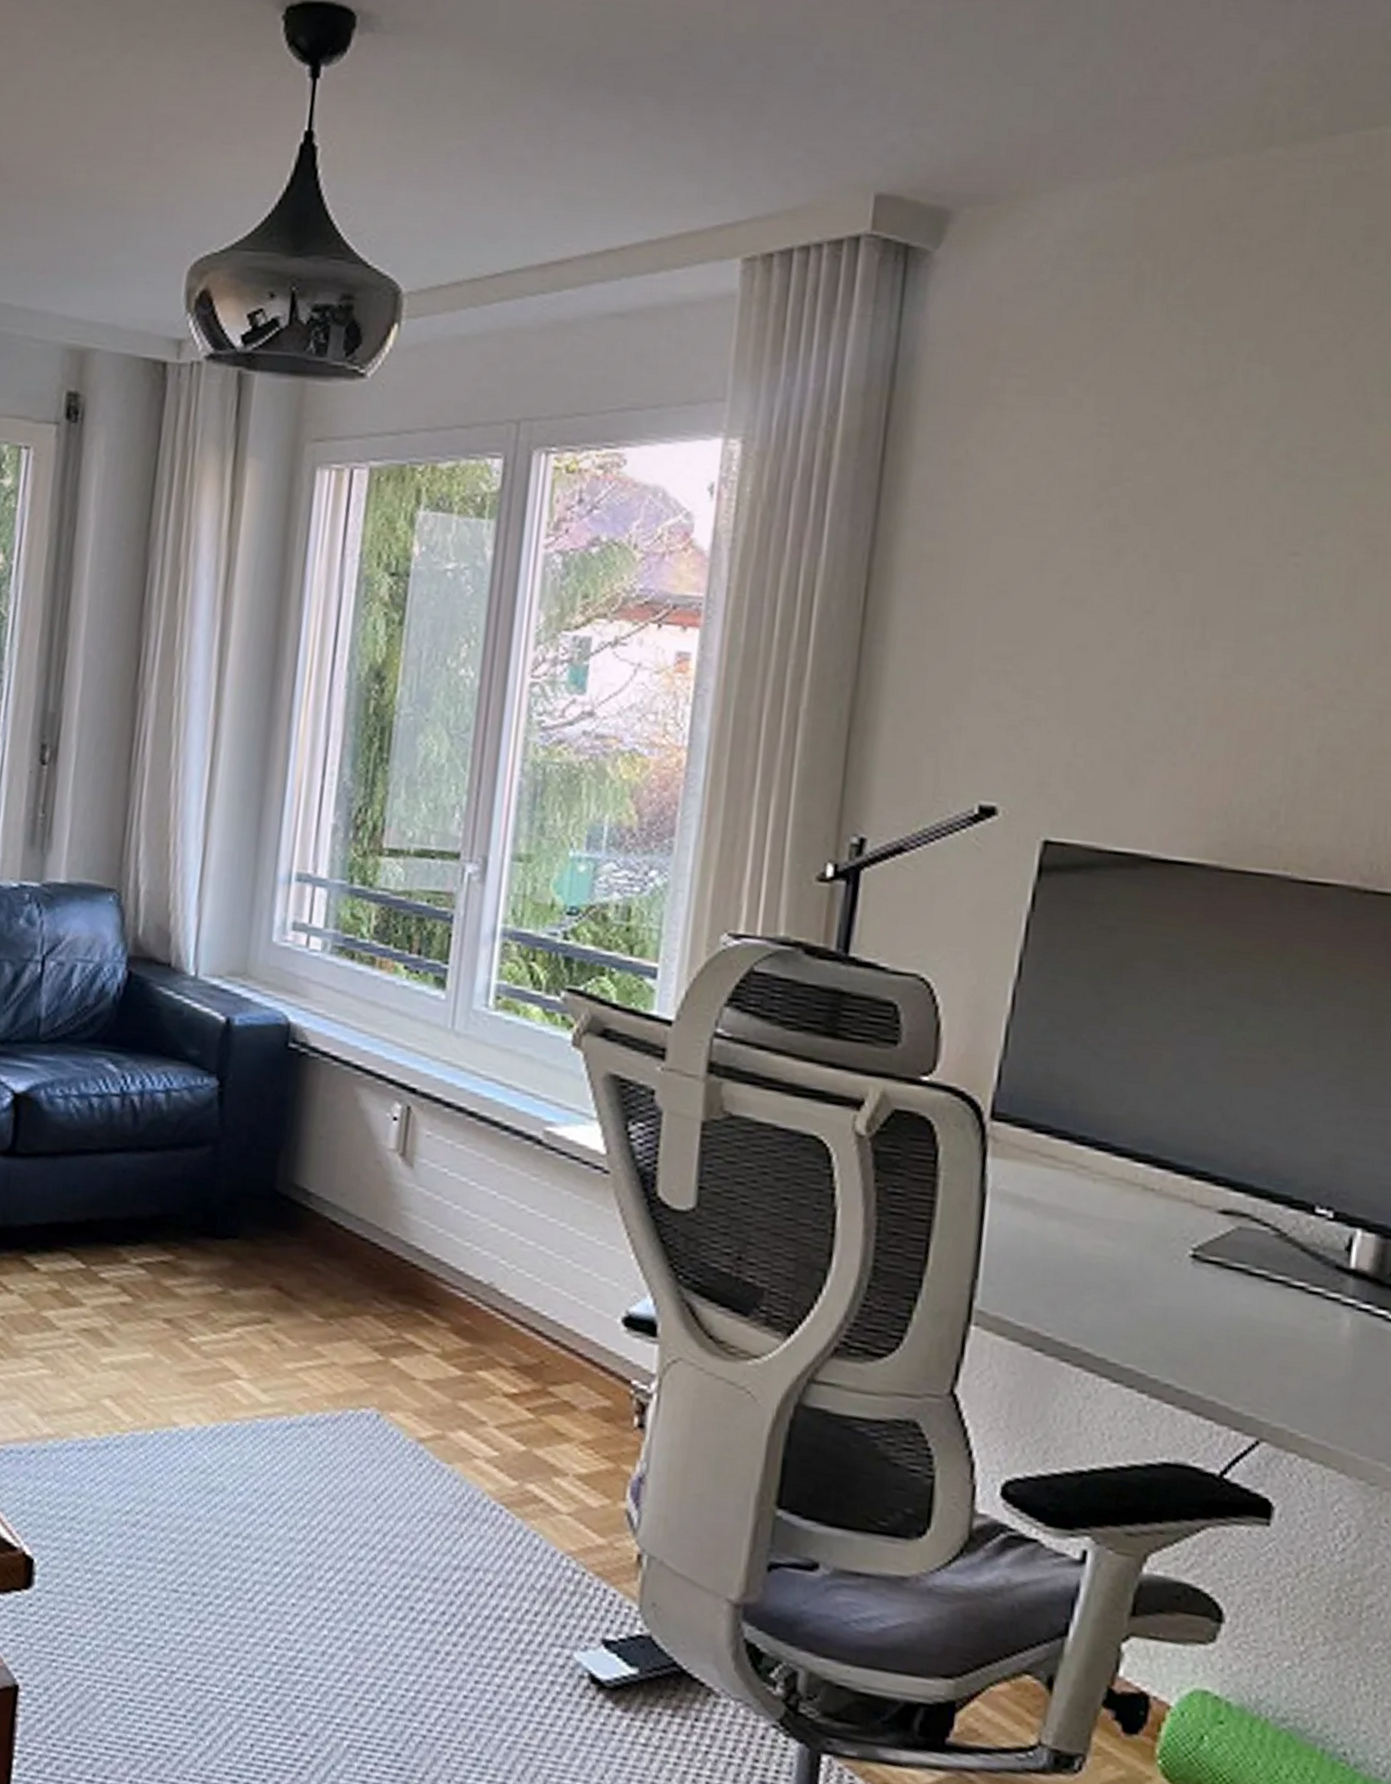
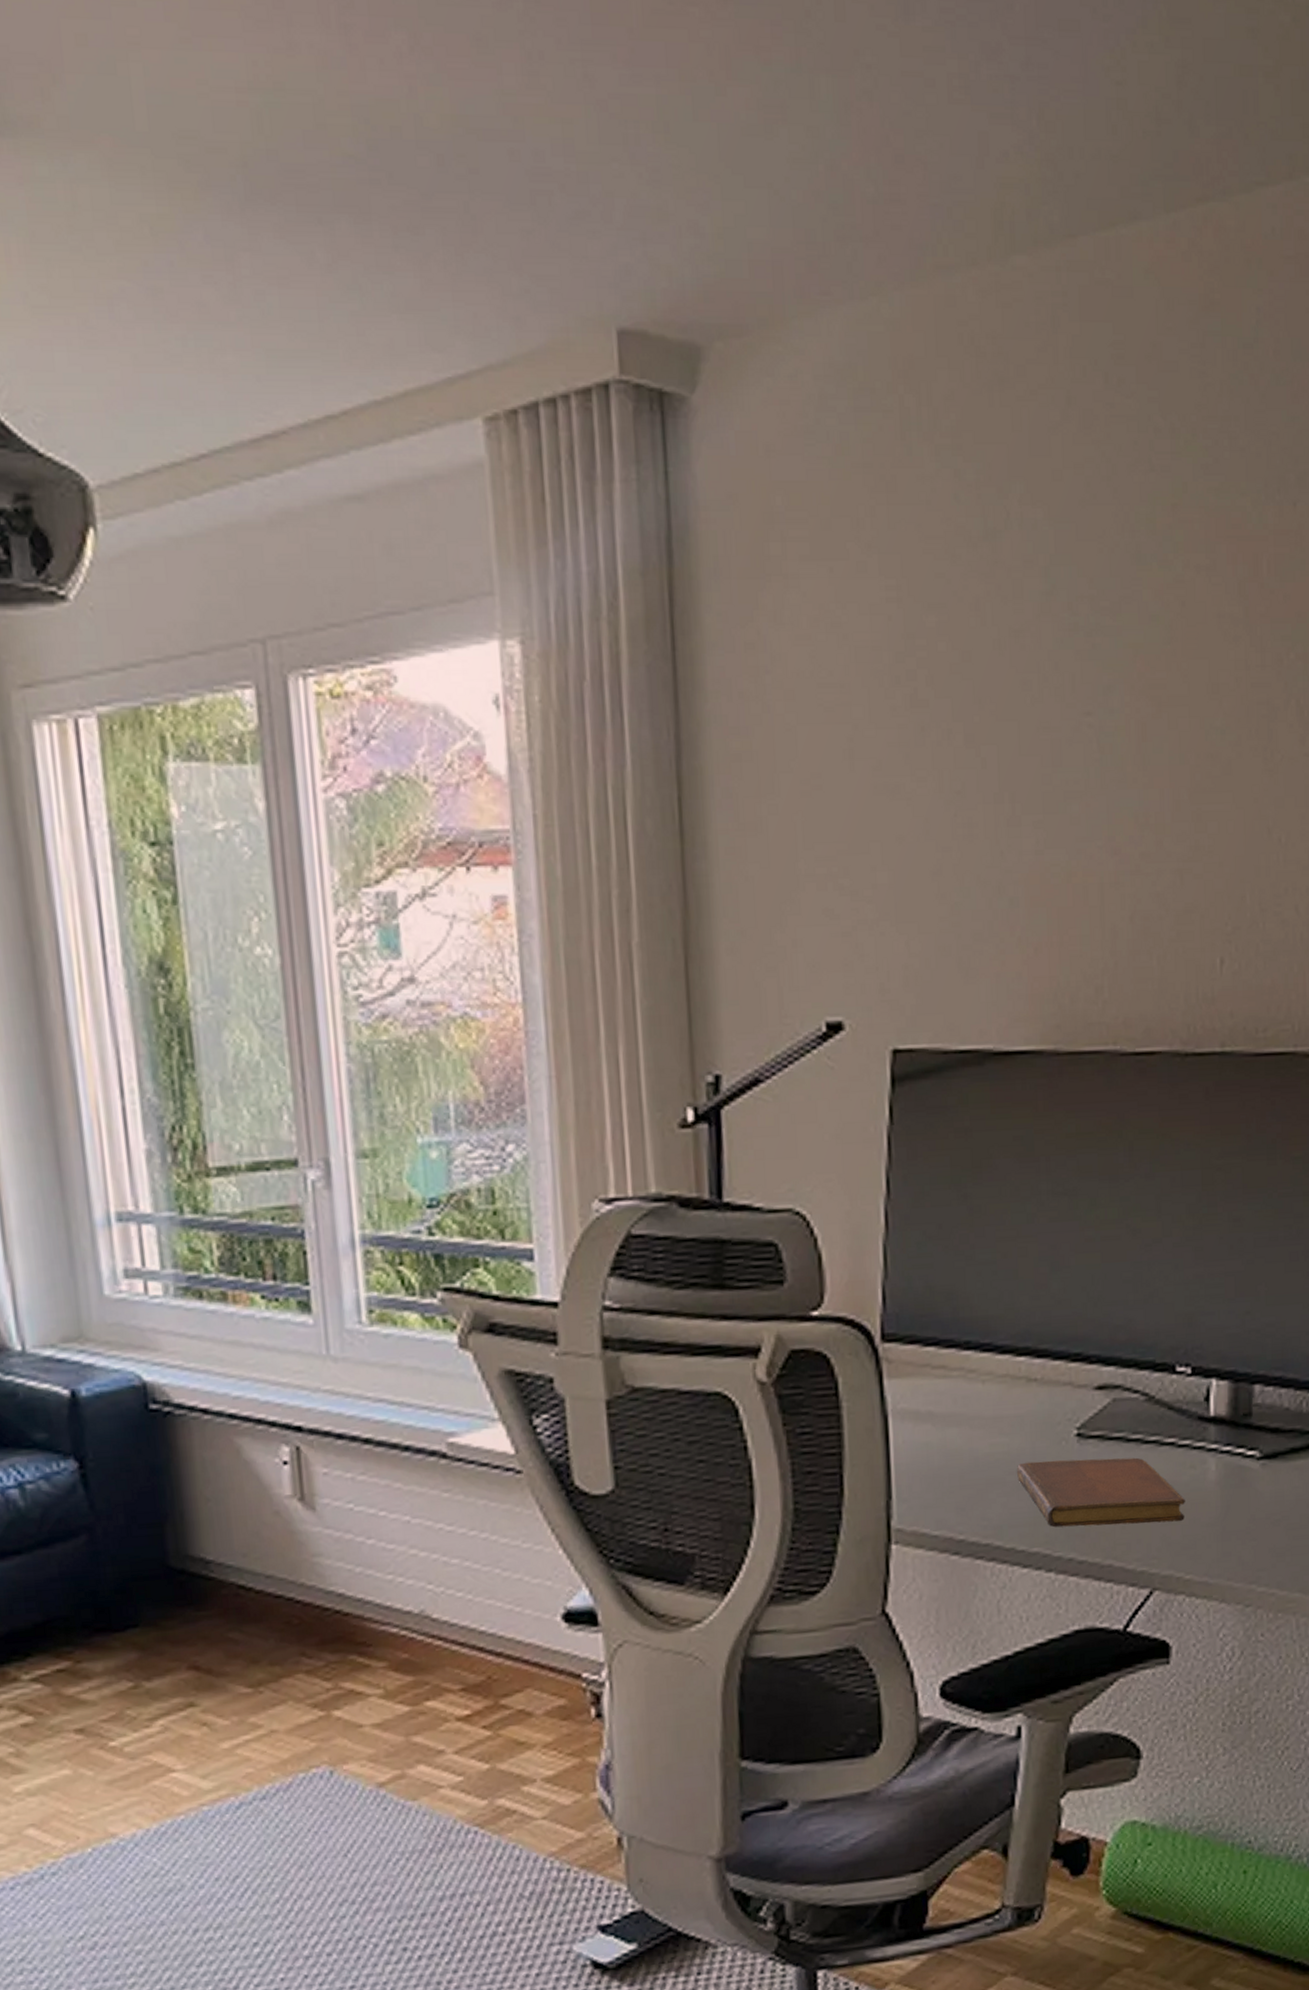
notebook: none [1118,1272,1310,1373] -> present [1016,1457,1185,1528]

